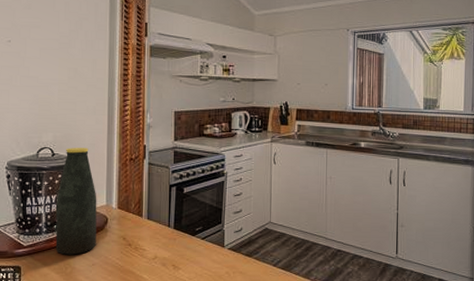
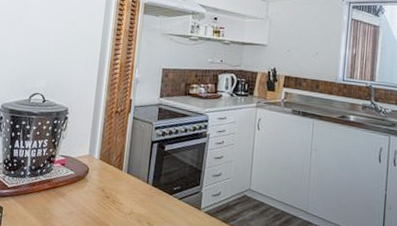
bottle: present [55,148,97,255] -> none [37,95,81,201]

